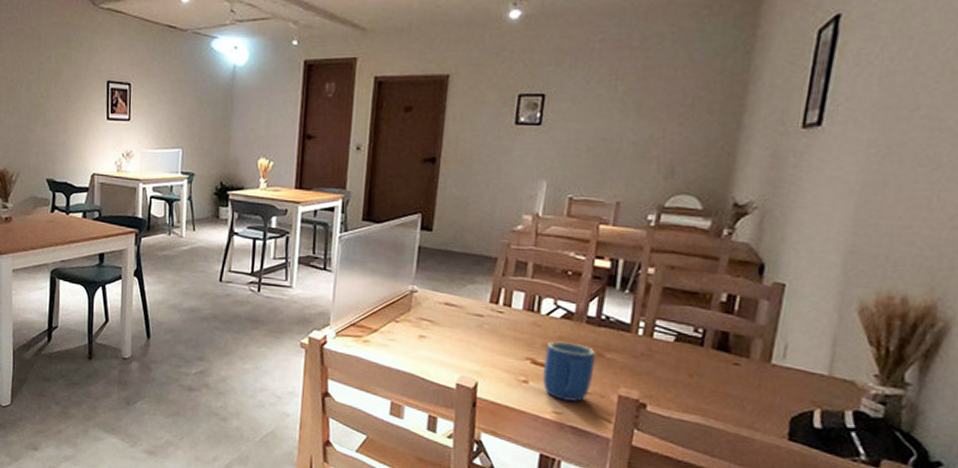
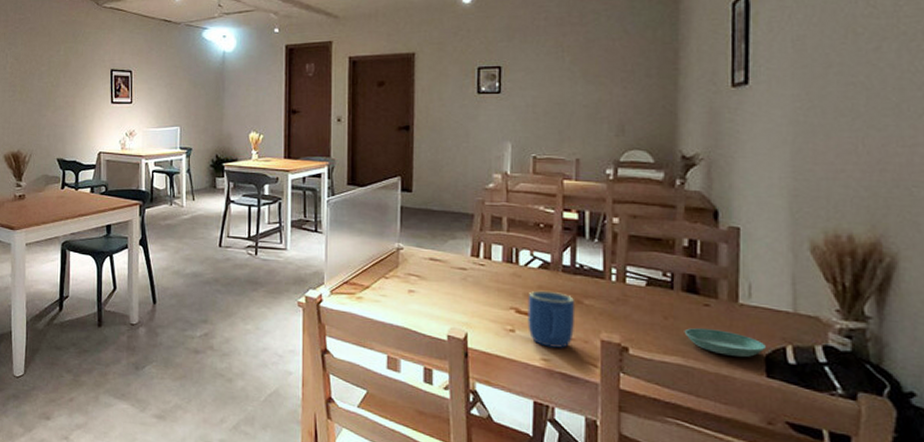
saucer: none [708,387,793,419] -> present [684,328,766,357]

